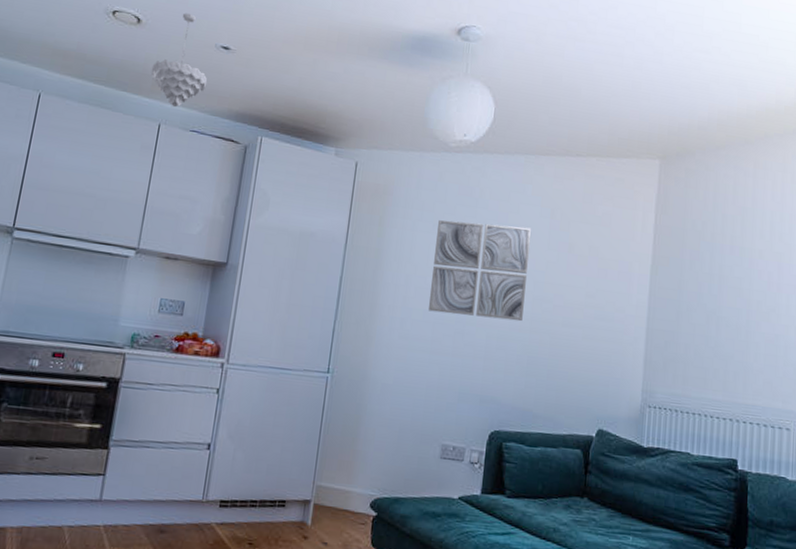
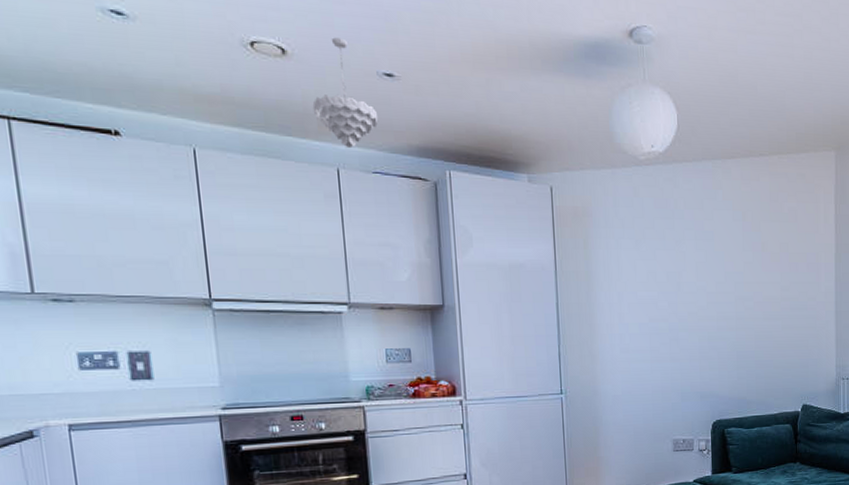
wall art: present [427,220,532,322] -> none [640,232,728,324]

